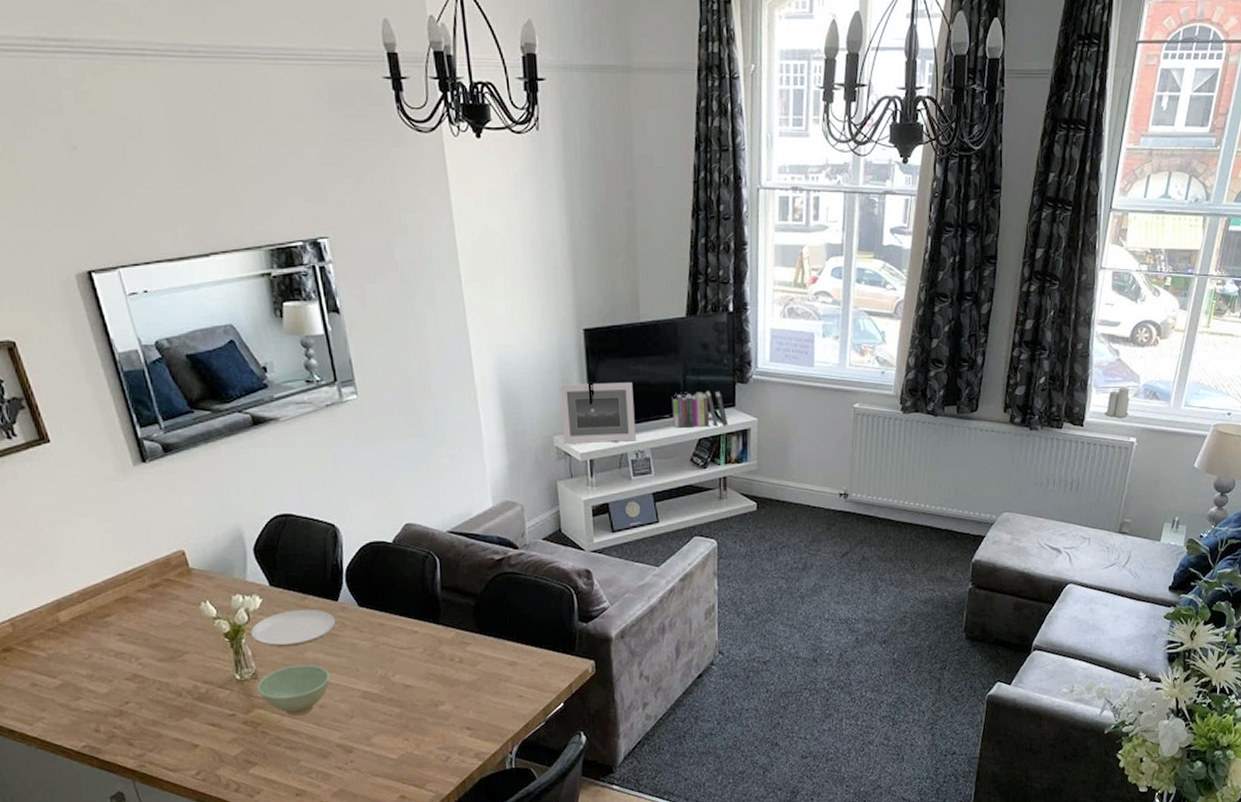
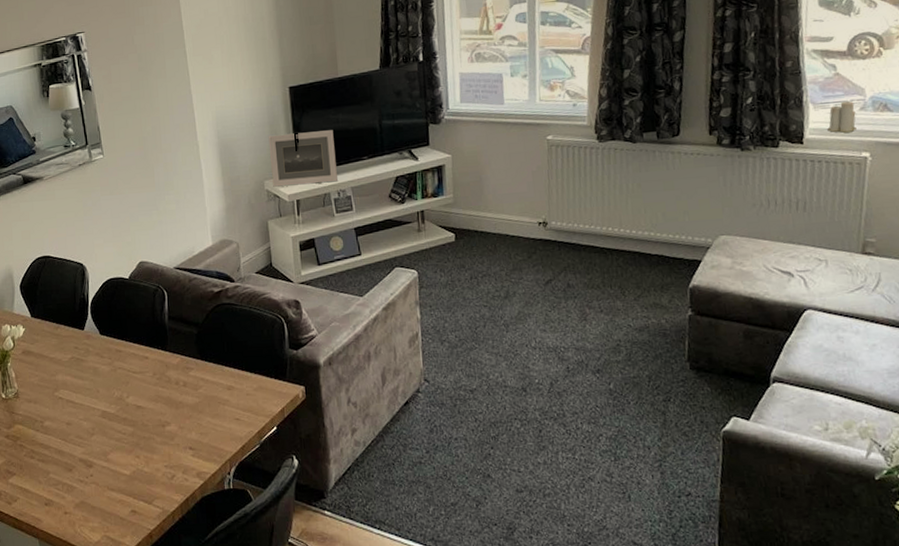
plate: present [251,609,336,647] -> none [15,337,82,370]
bowl: present [256,664,330,716] -> none [18,385,76,432]
books: present [671,390,728,428] -> none [369,132,423,168]

